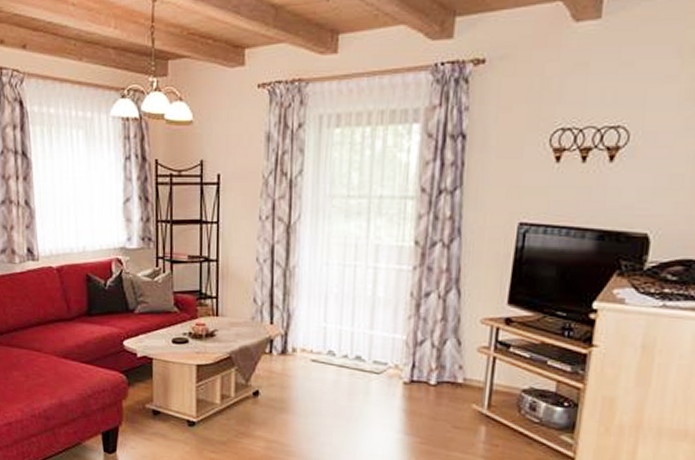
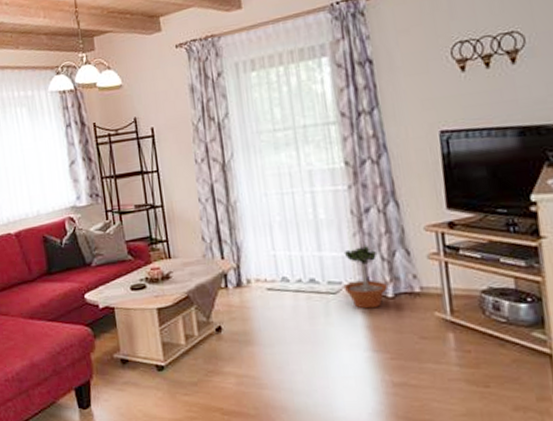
potted tree: none [388,323,432,393] -> present [343,238,388,309]

